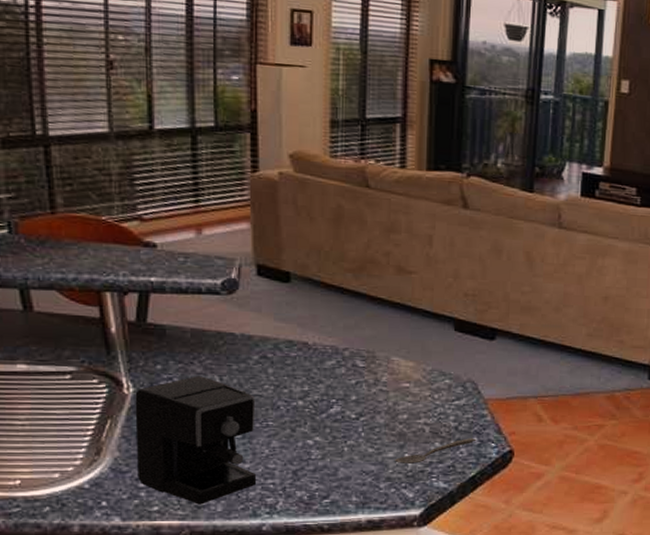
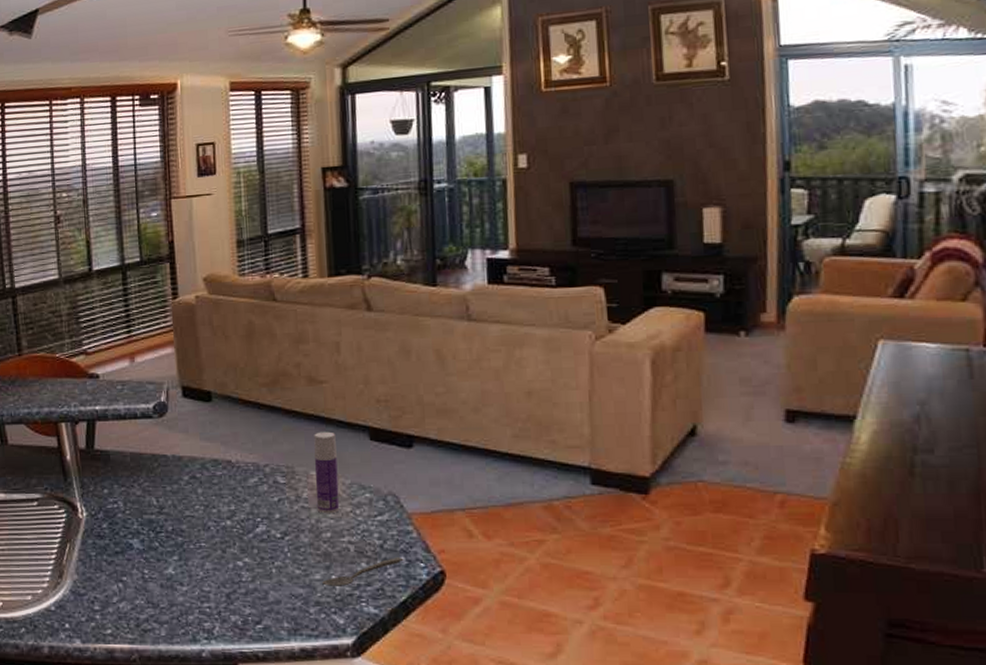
coffee maker: present [135,376,257,505] -> none [88,498,195,628]
bottle: none [395,320,420,398] -> present [314,431,340,514]

